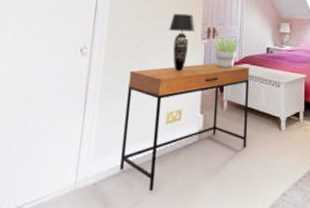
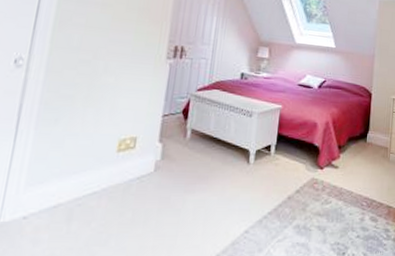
desk: present [119,63,250,192] -> none [56,86,221,227]
table lamp: present [169,14,195,73] -> none [128,26,160,95]
potted plant: present [210,37,242,69] -> none [177,57,214,93]

